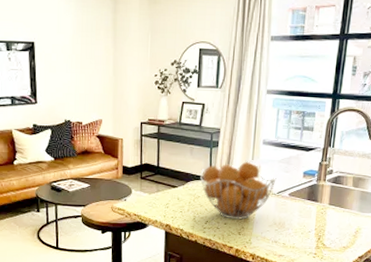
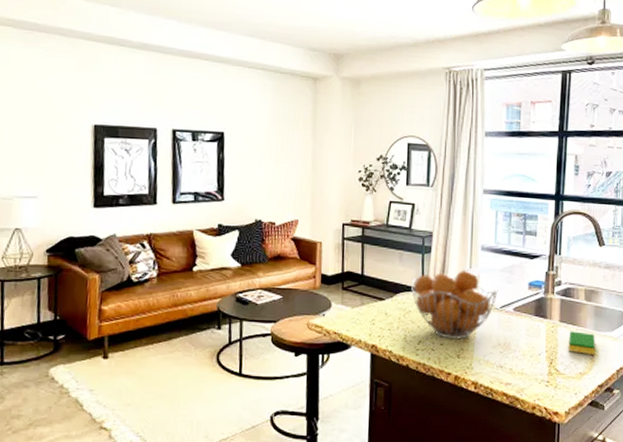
dish sponge: none [335,212,359,233] -> present [568,331,595,356]

